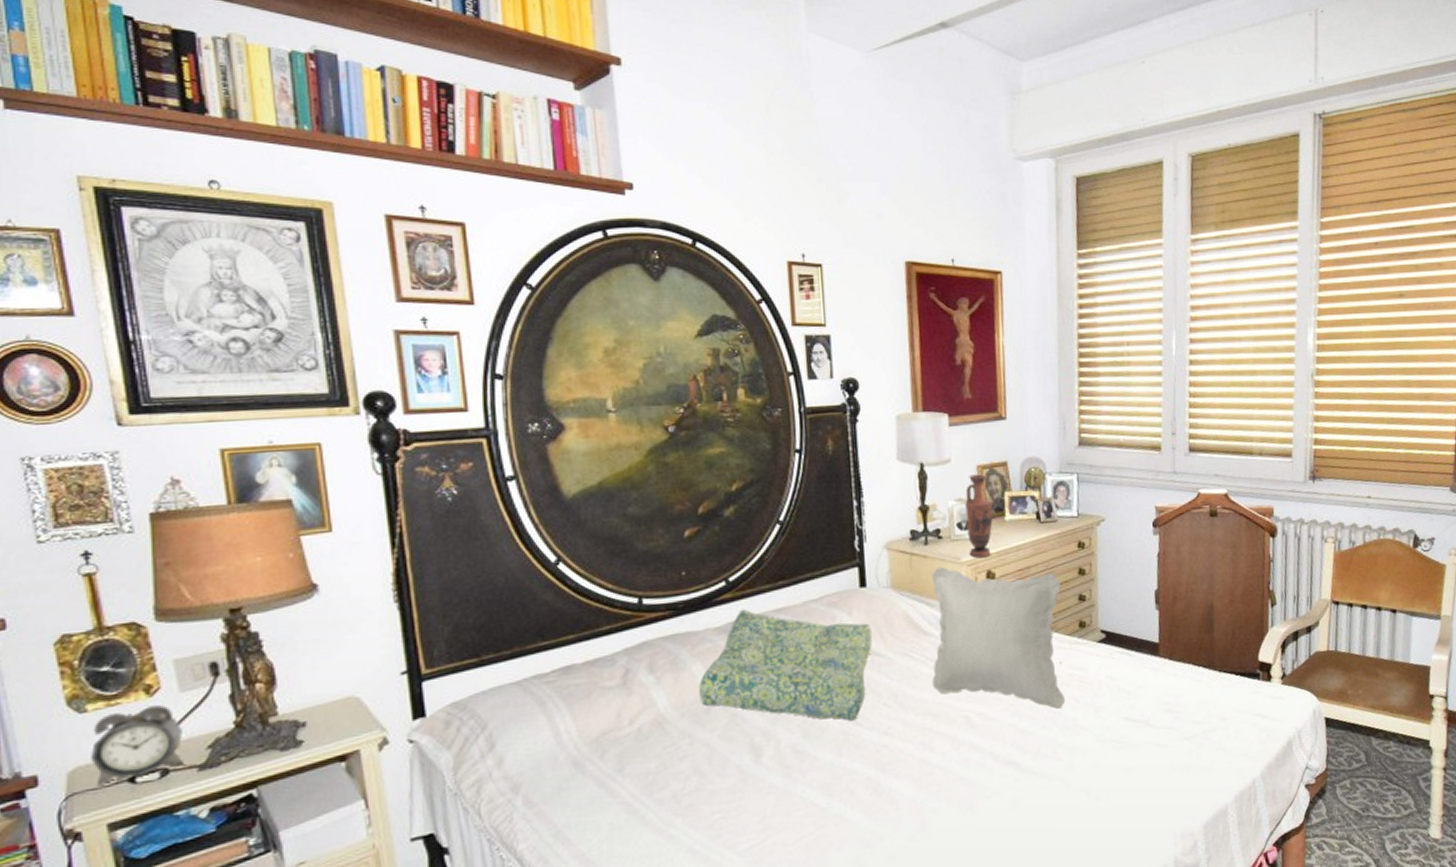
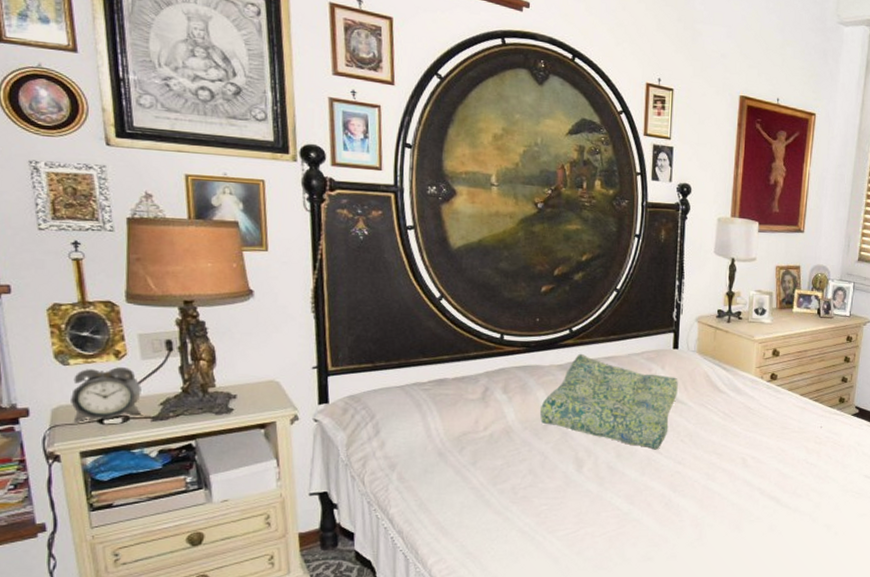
cushion: present [931,566,1066,710] -> none [720,341,829,463]
vase: present [965,474,994,558] -> none [761,273,785,339]

